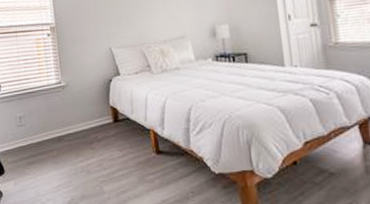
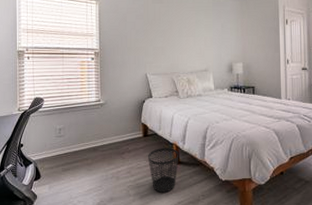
wastebasket: none [121,135,159,189] -> present [148,148,179,193]

